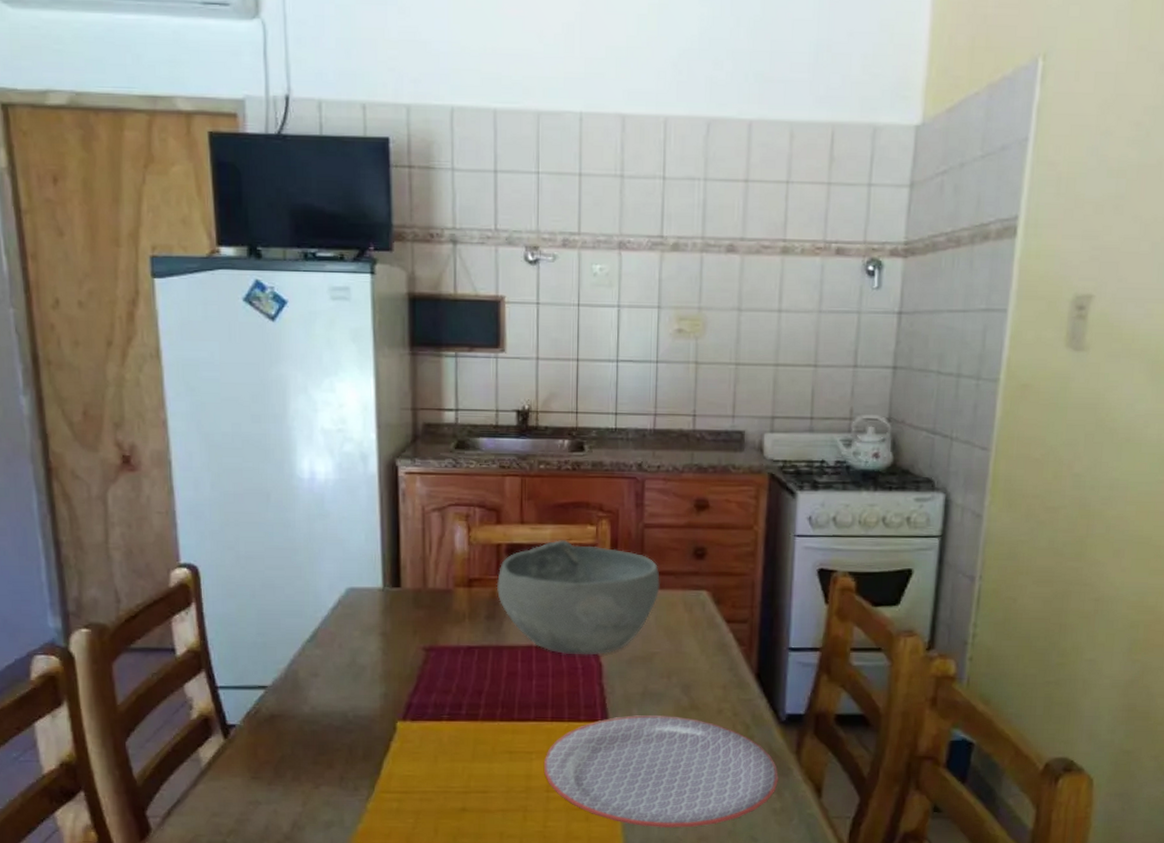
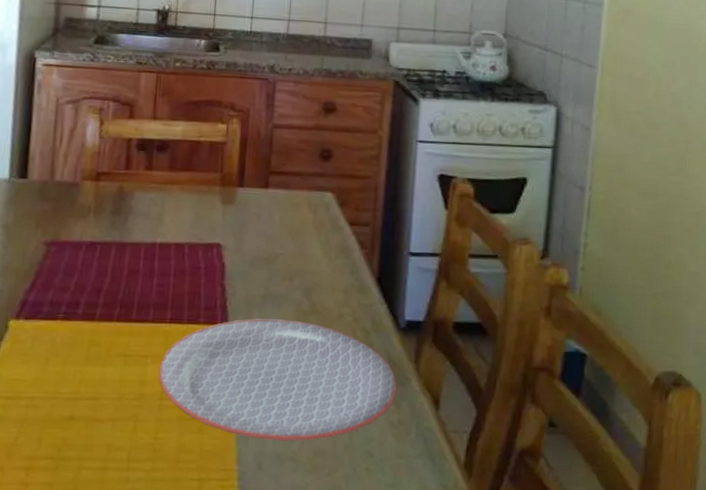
bowl: present [496,540,660,656] -> none [124,137,287,255]

